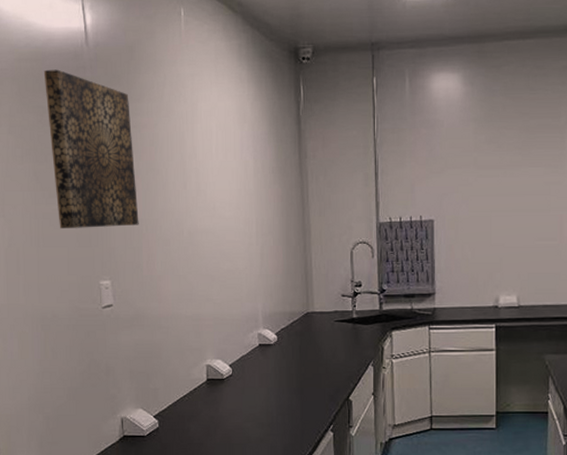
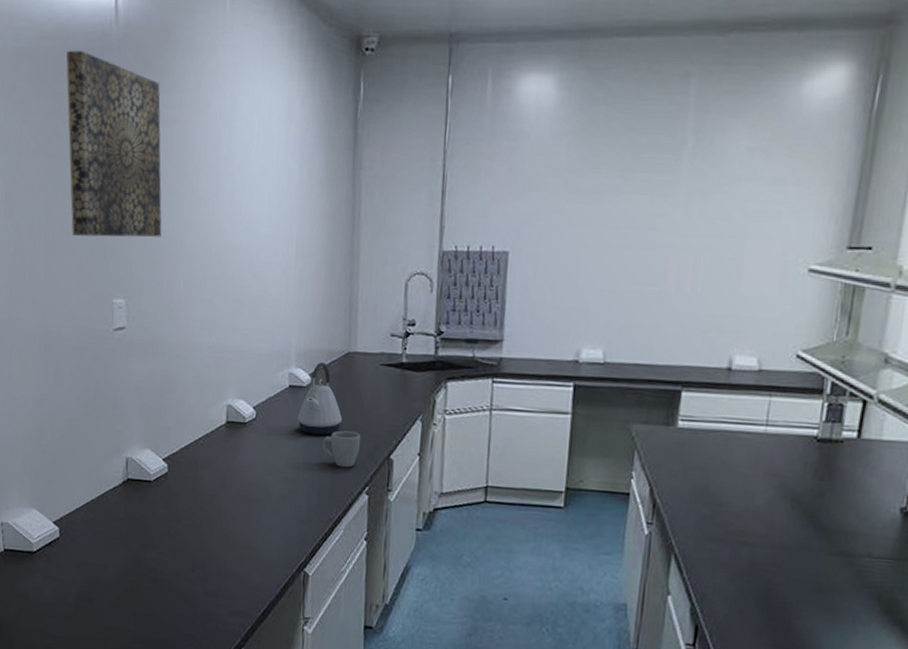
kettle: none [267,323,307,385] -> present [297,362,343,436]
mug: none [291,379,324,410] -> present [322,430,361,468]

